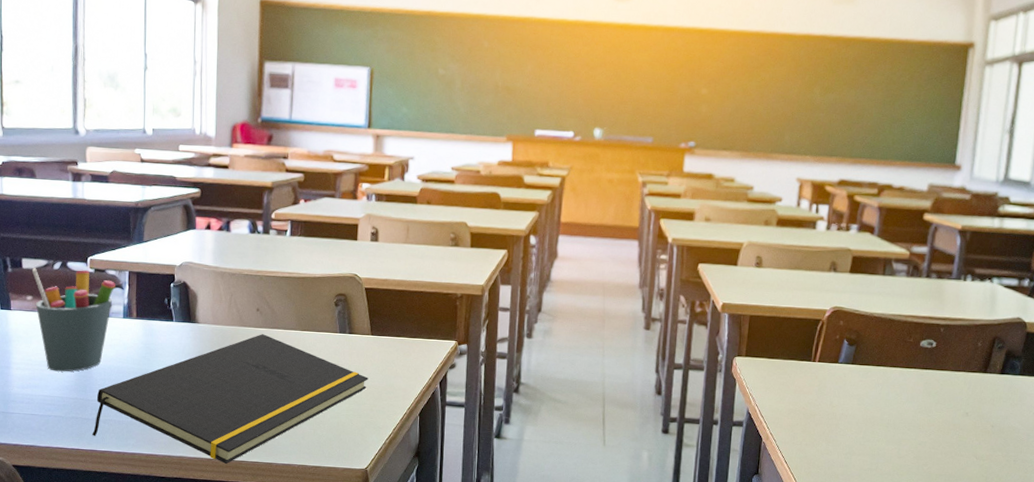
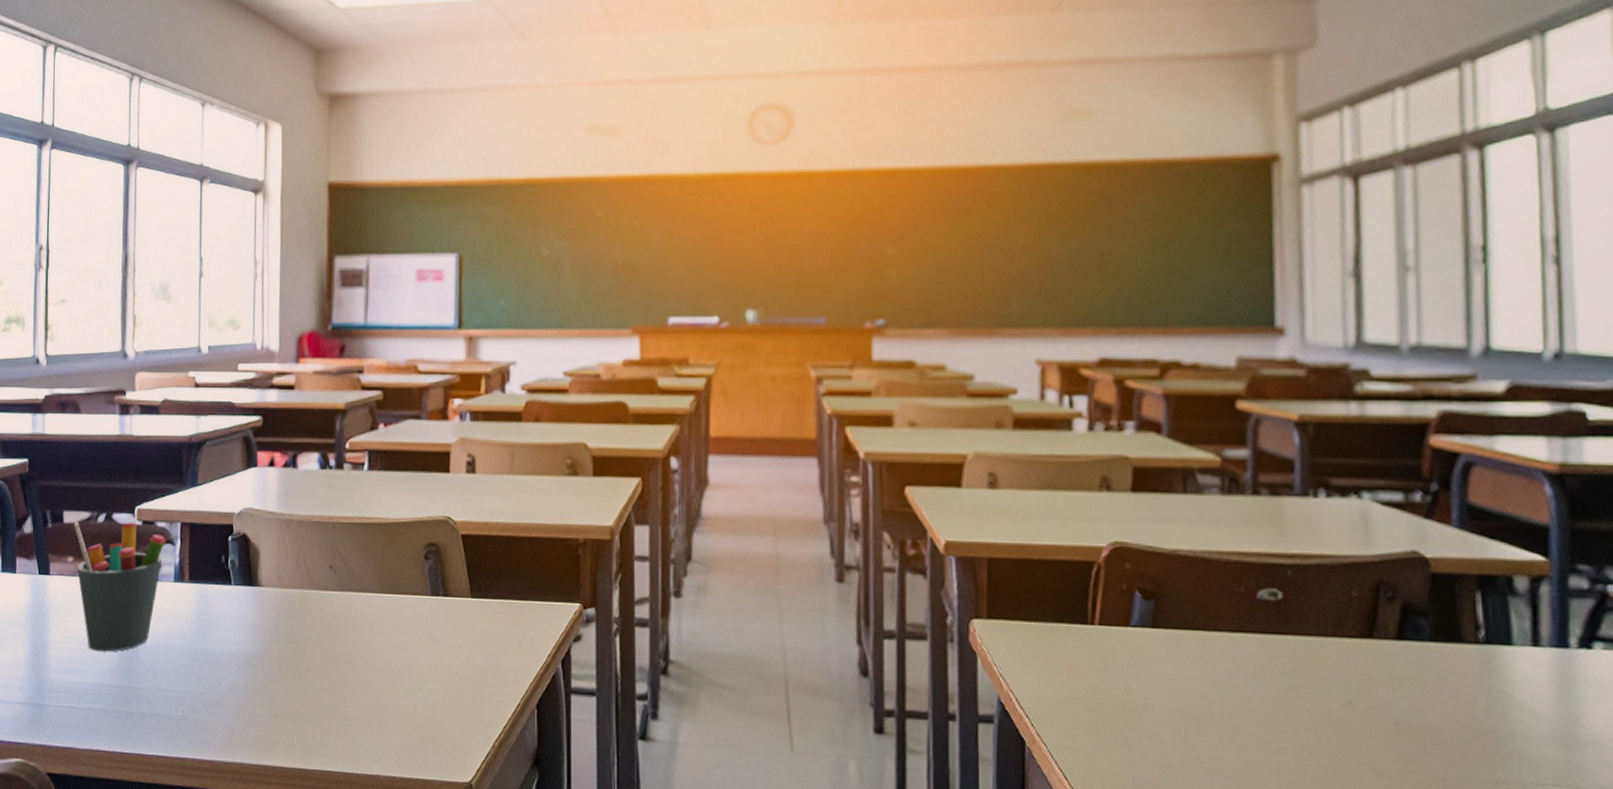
notepad: present [92,334,368,464] -> none [137,599,469,774]

